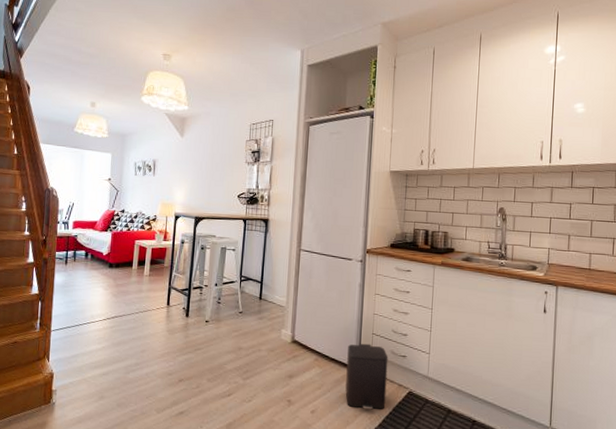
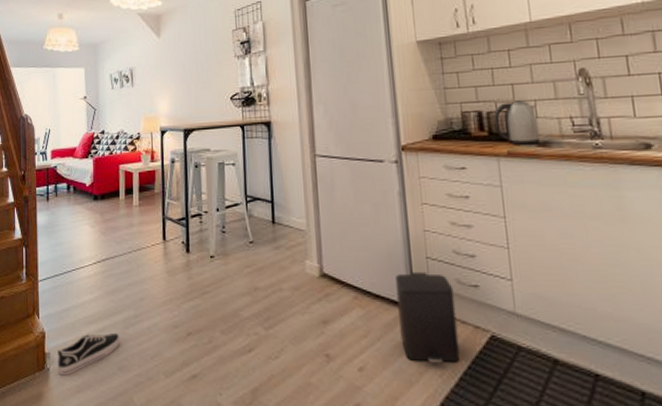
shoe: none [62,376,121,409] -> present [57,332,120,376]
kettle: none [435,225,466,259] -> present [493,100,541,145]

